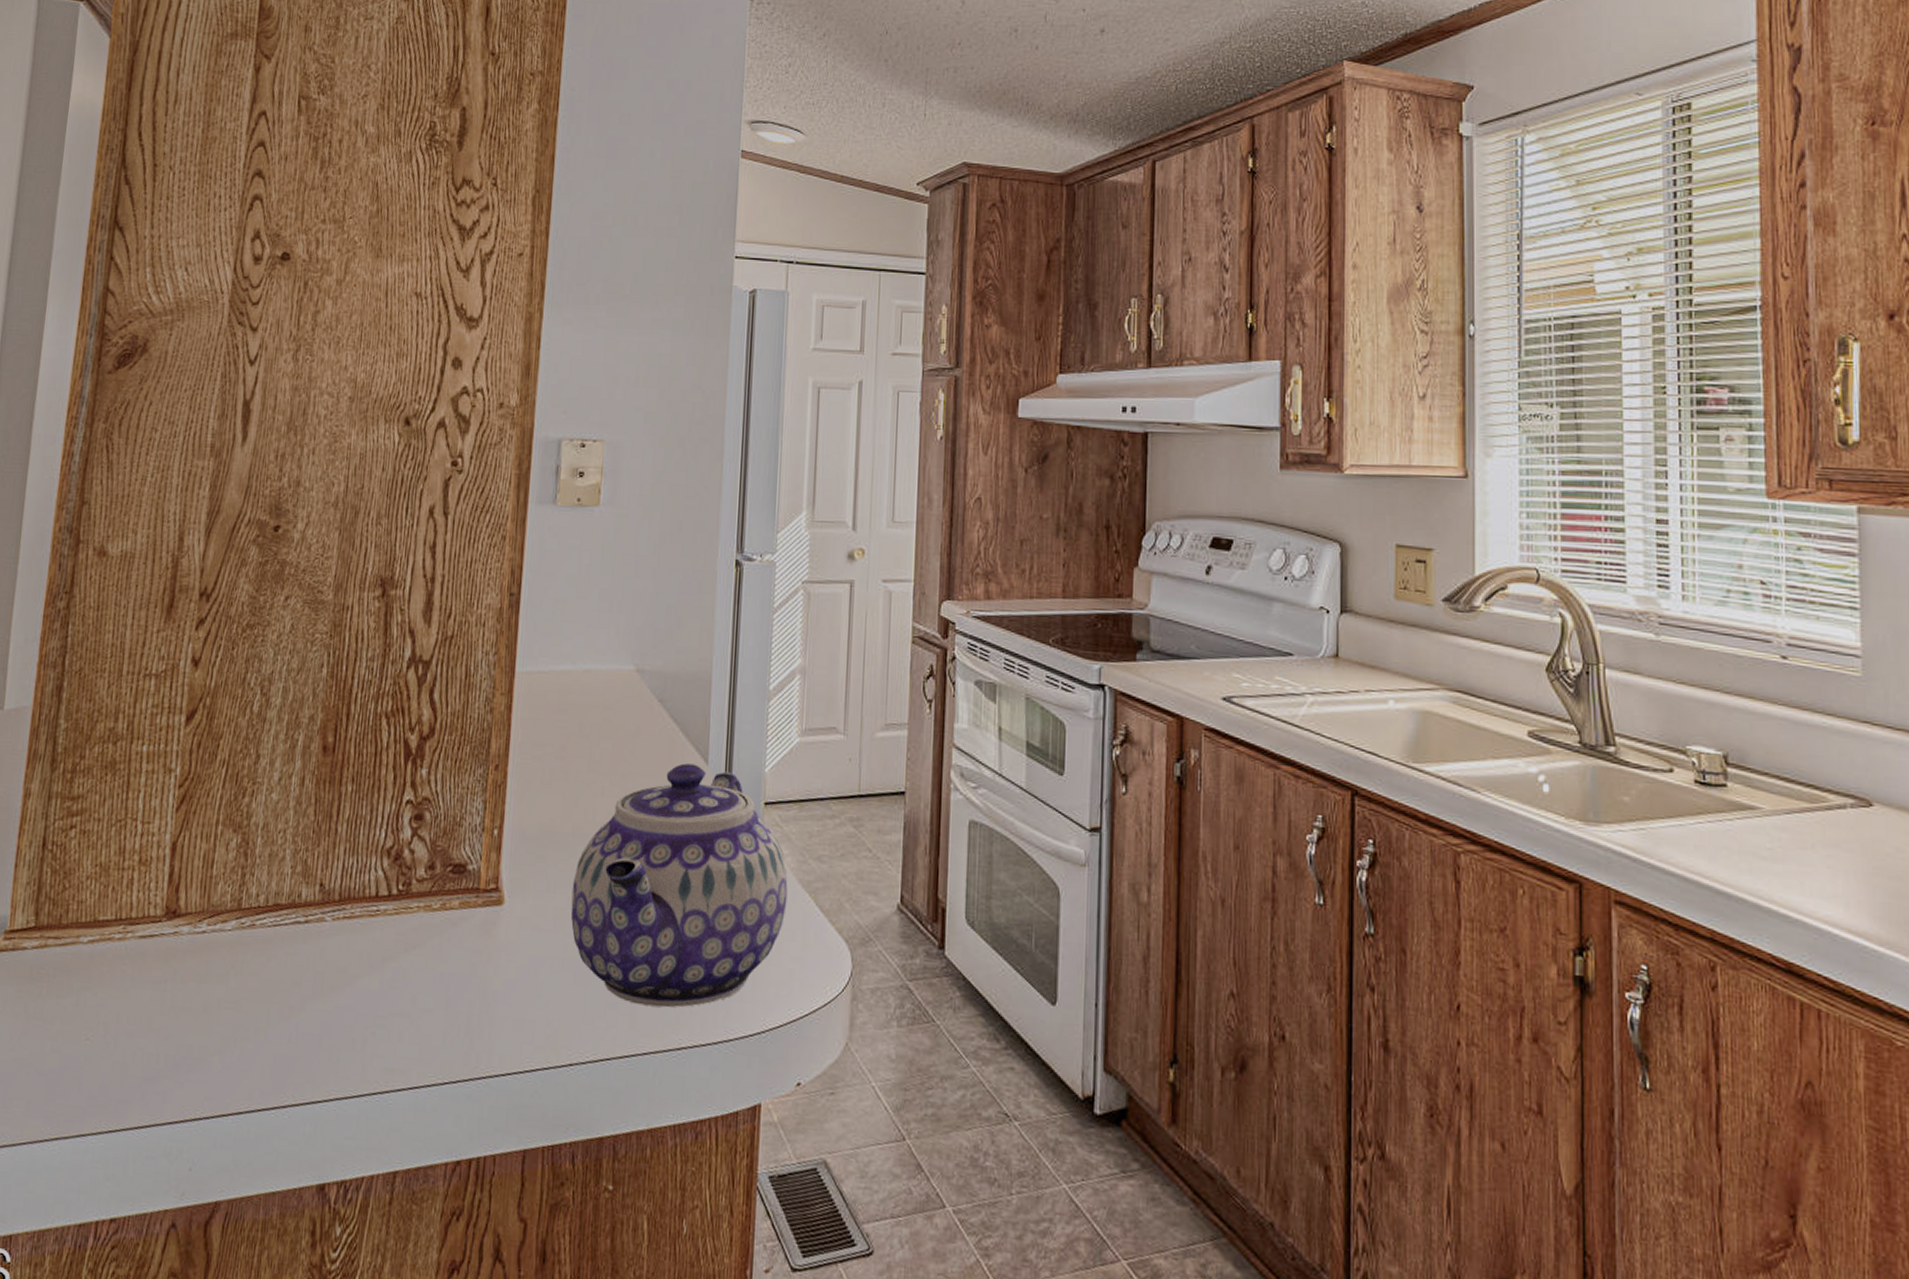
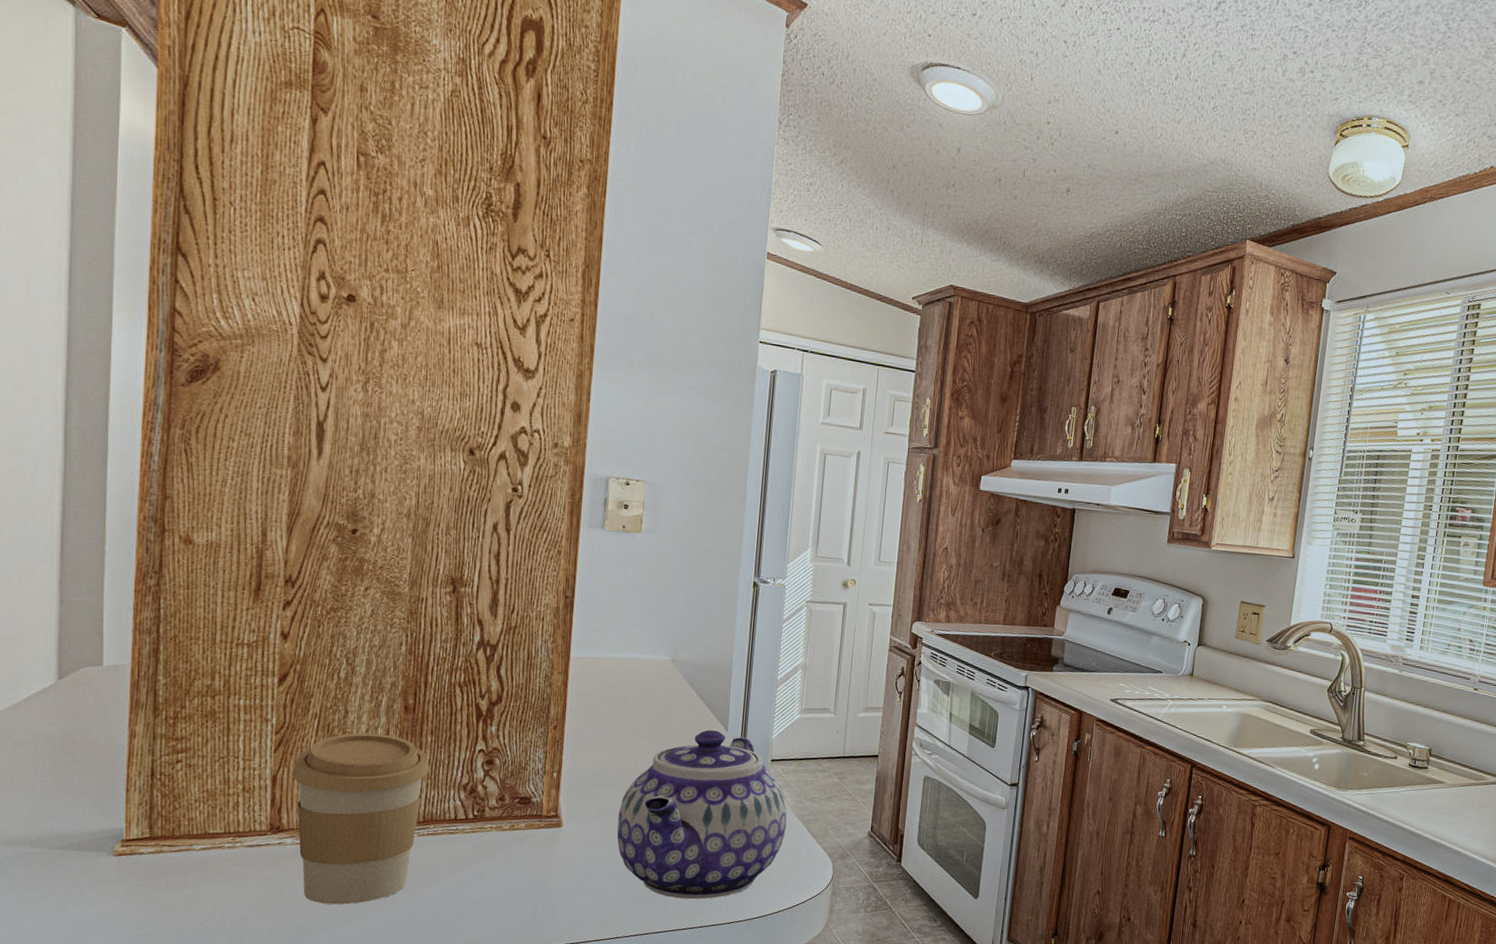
coffee cup: none [193,783,349,1017] -> present [291,733,429,905]

